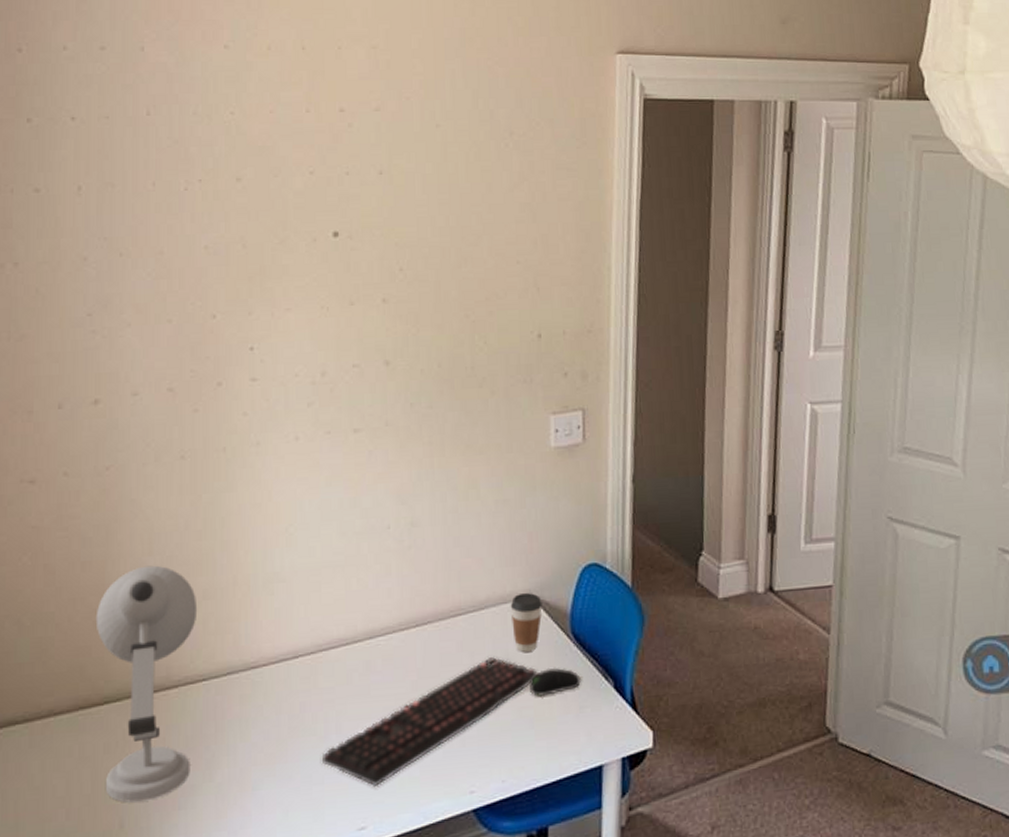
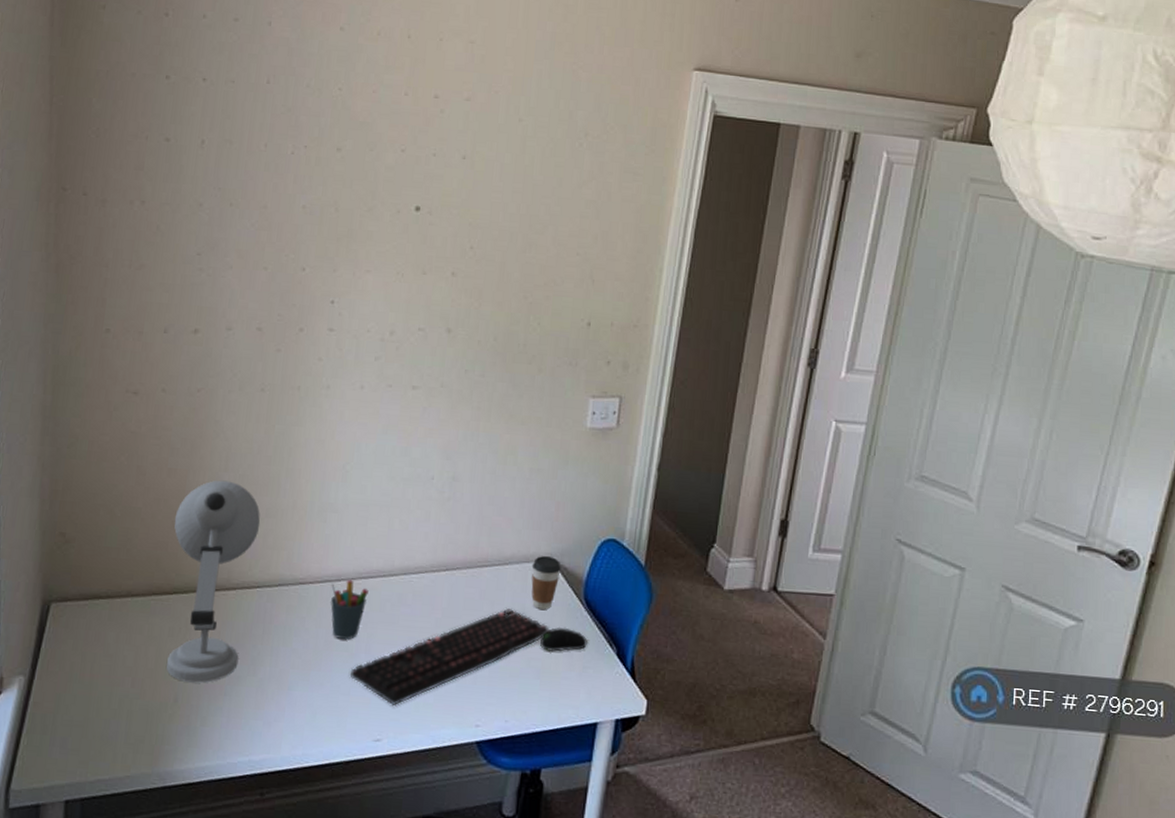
pen holder: none [287,654,332,722] -> present [330,579,369,639]

